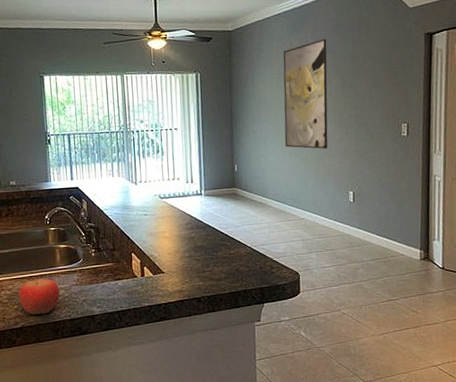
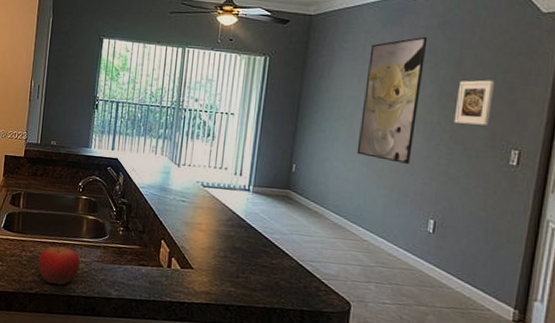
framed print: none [356,68,383,108] -> present [453,80,495,126]

